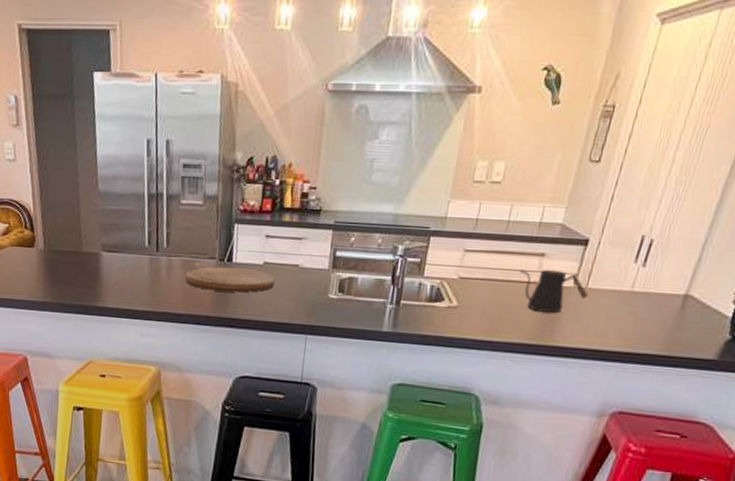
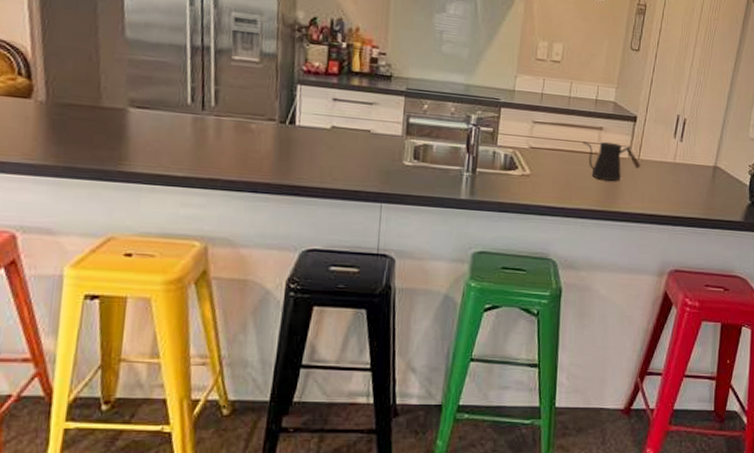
cutting board: present [185,267,275,293] -> none [238,129,345,158]

